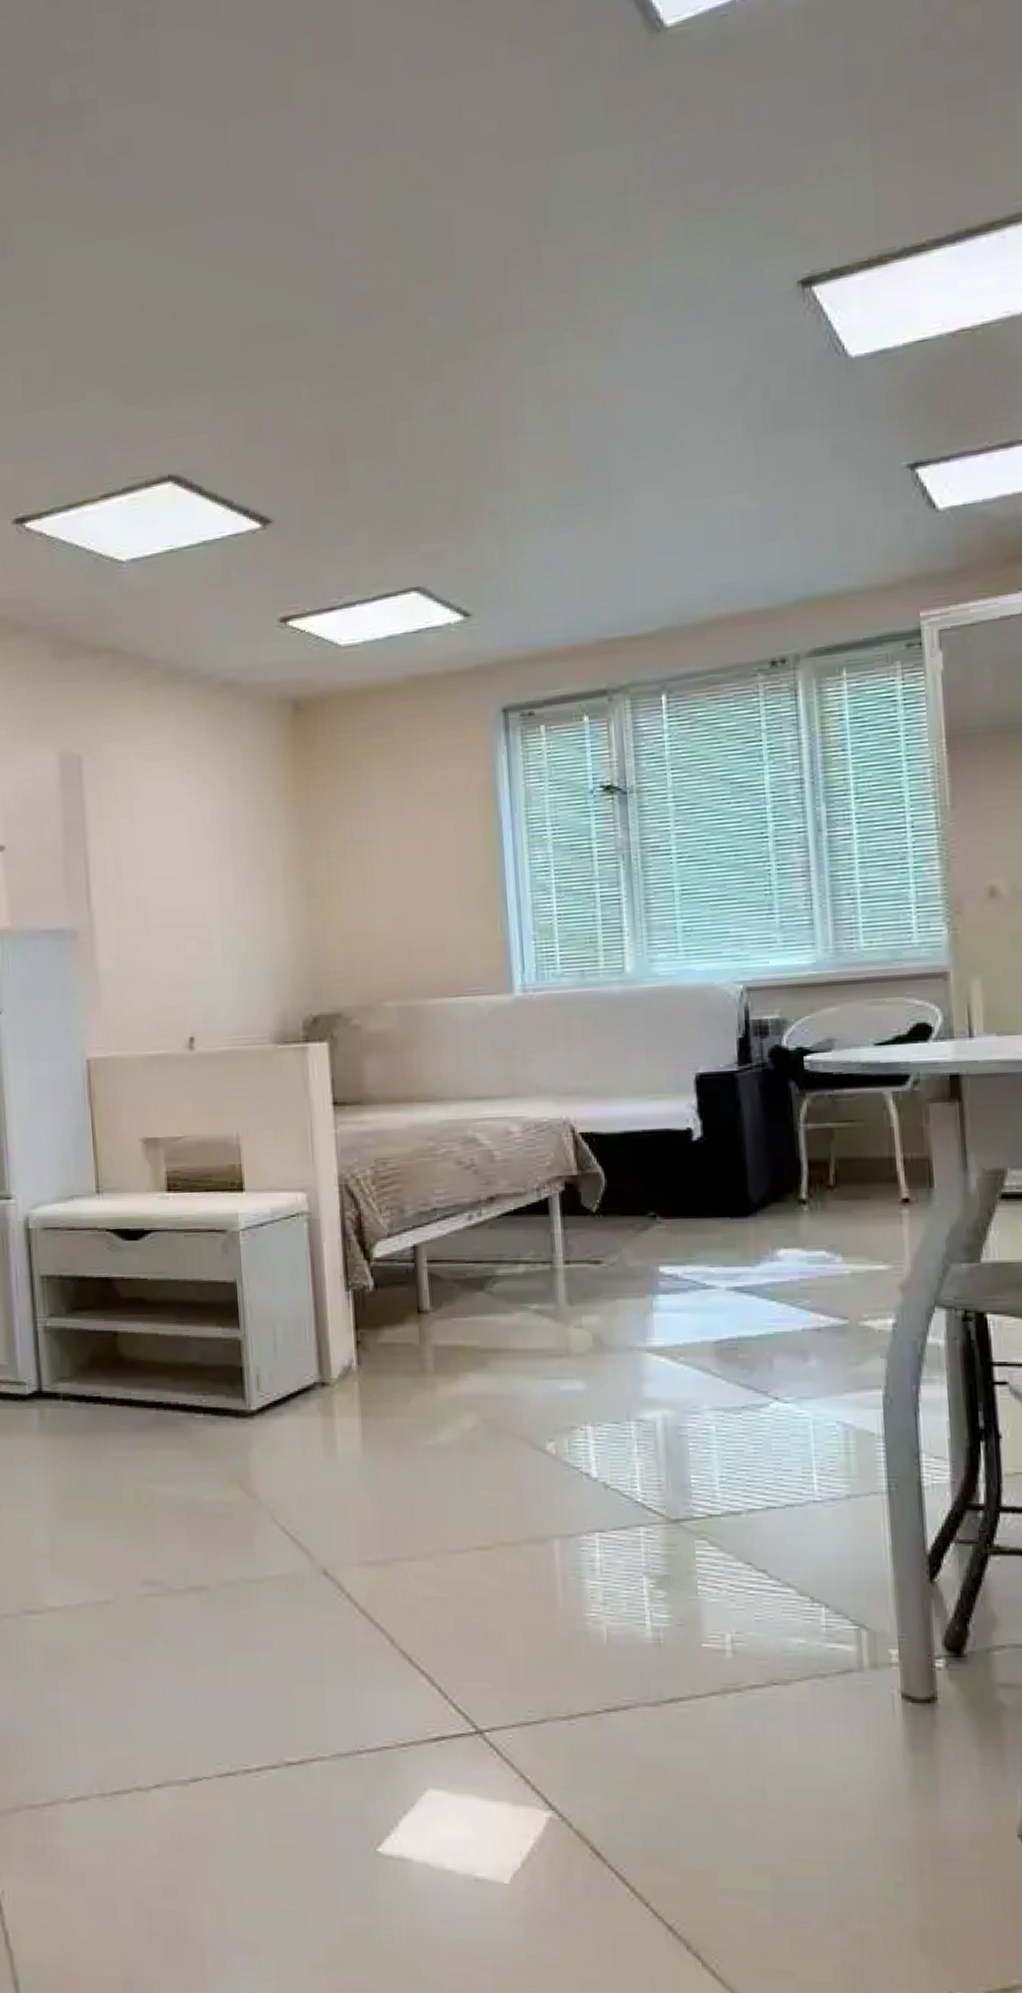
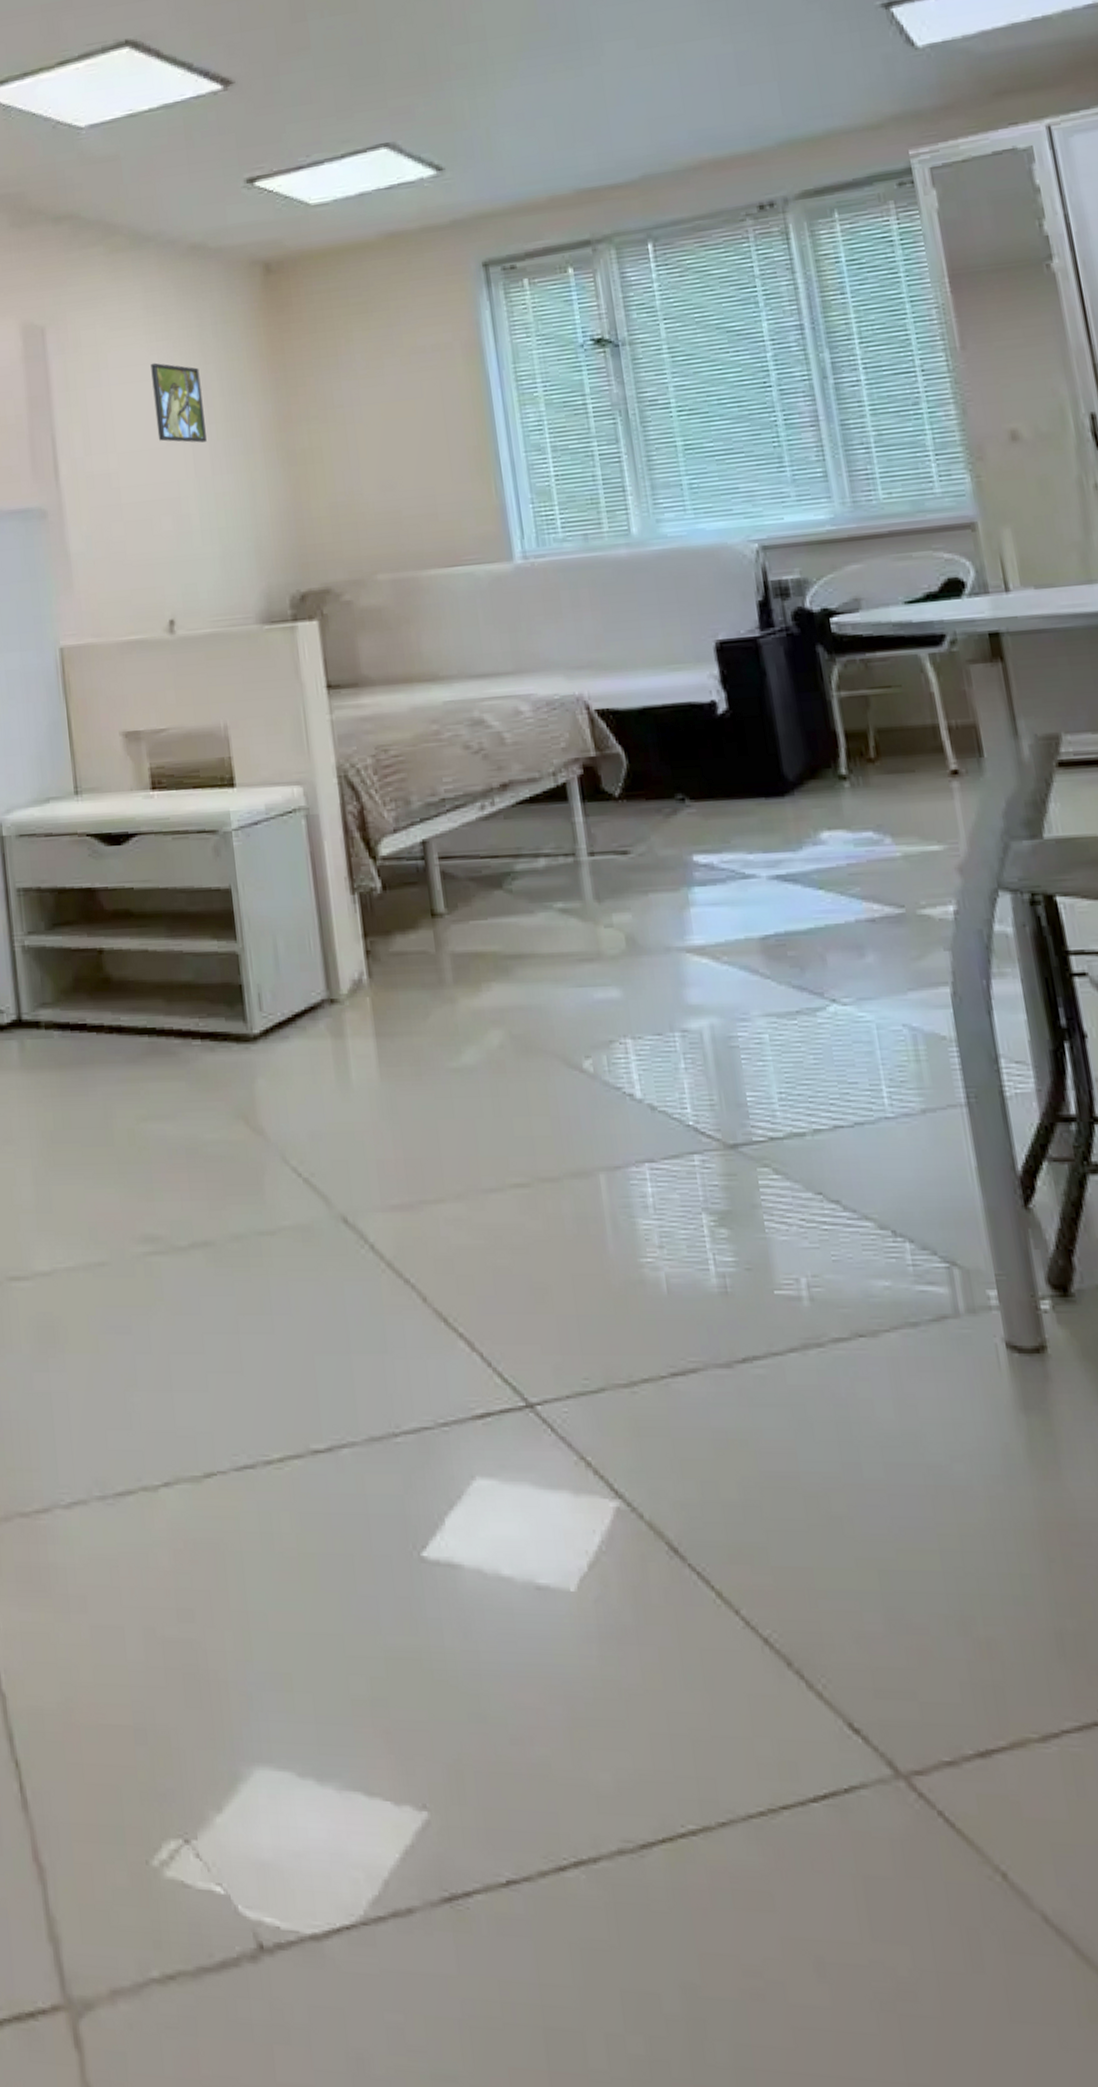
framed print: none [181,794,231,872] -> present [150,362,207,443]

